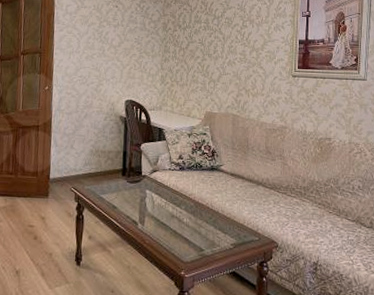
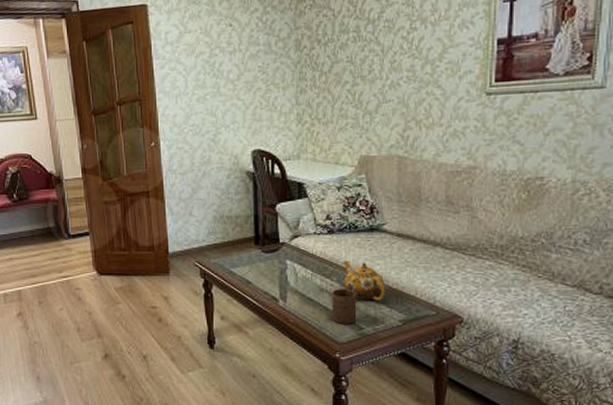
cup: none [179,216,200,246] -> present [332,289,357,324]
teapot: none [190,192,222,227] -> present [343,260,386,301]

